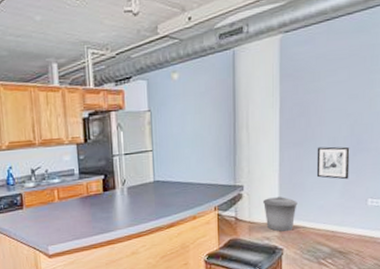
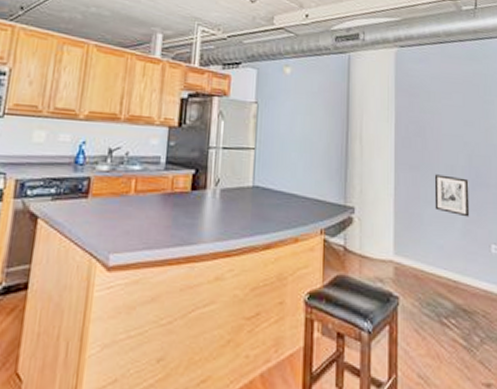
trash can: present [263,197,298,232] -> none [377,227,415,274]

